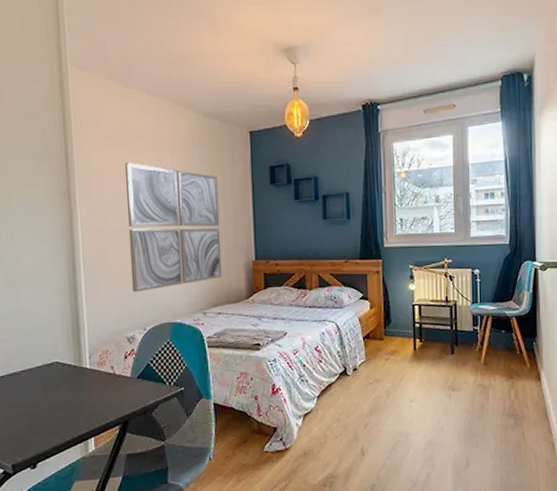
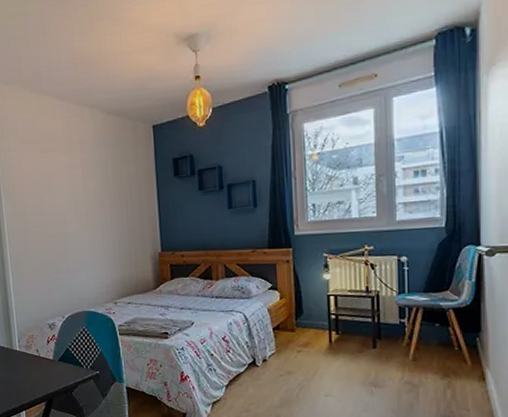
wall art: present [125,162,223,292] -> none [41,164,131,283]

